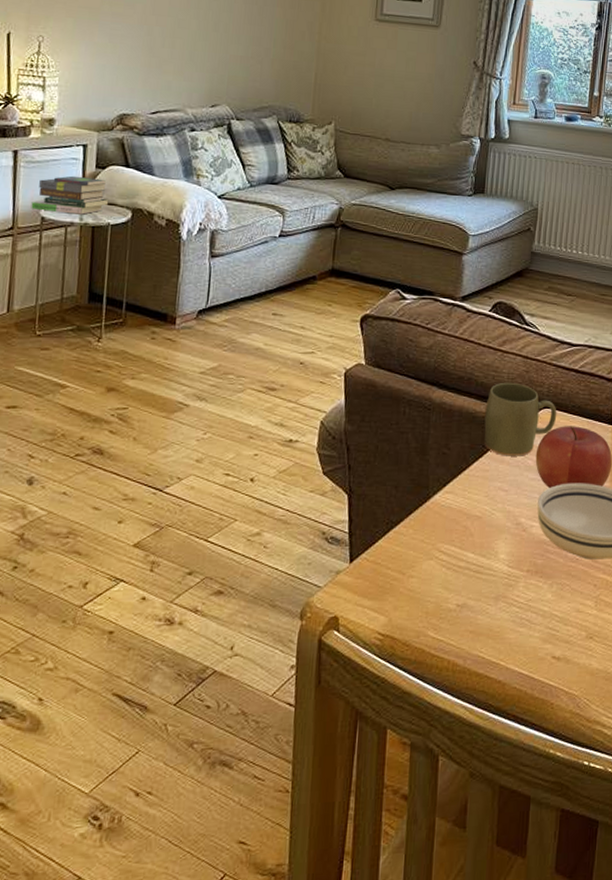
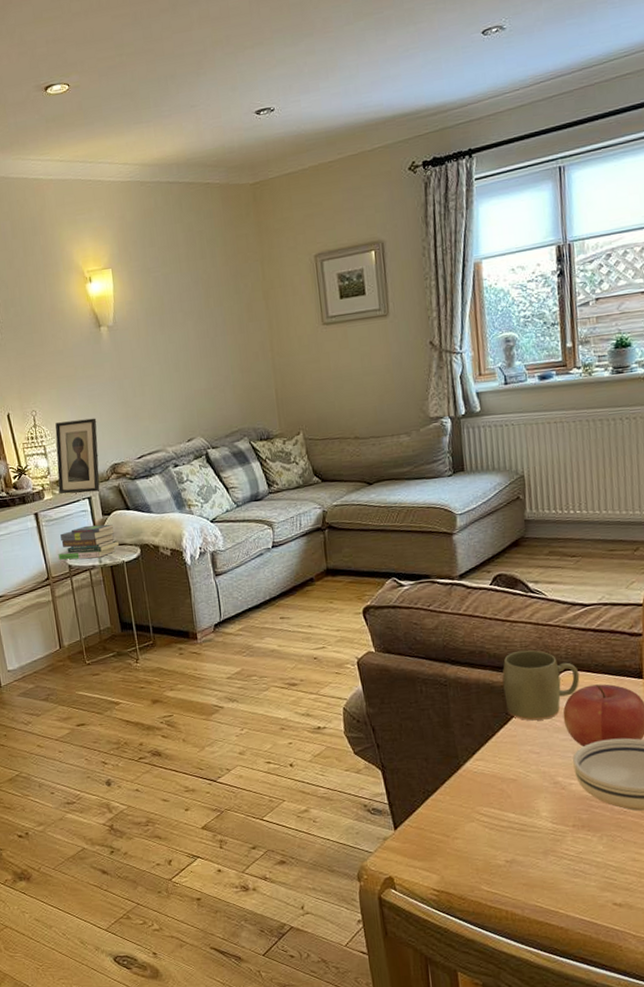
picture frame: none [49,55,114,140] -> present [55,418,100,494]

